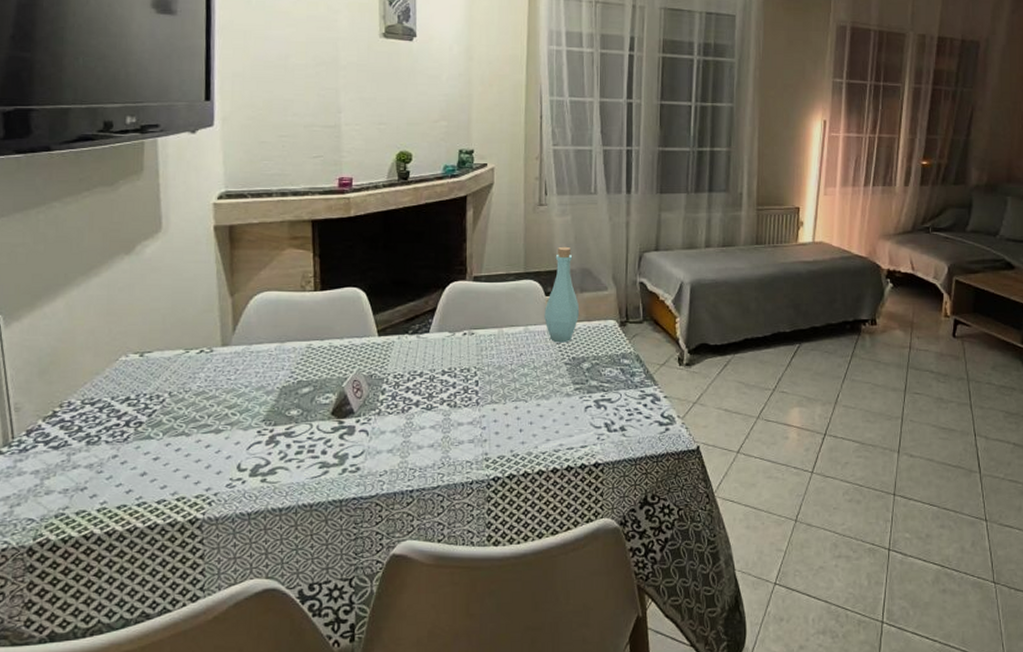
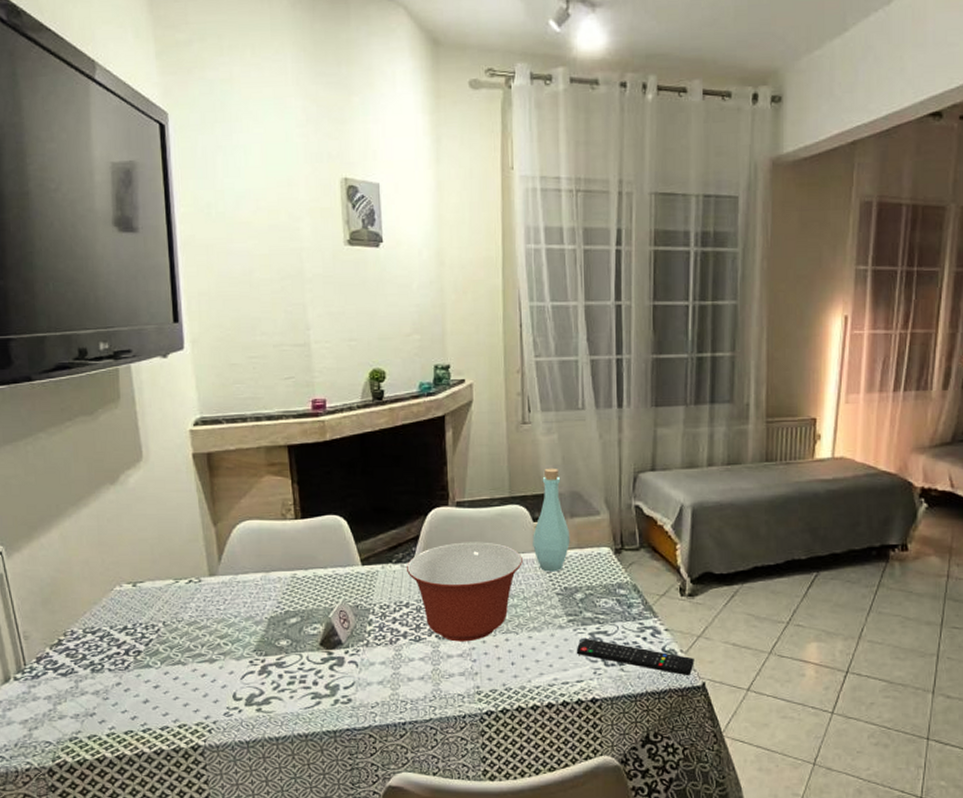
mixing bowl: none [421,314,534,410] -> present [406,542,523,642]
remote control: none [581,405,690,441] -> present [576,638,694,676]

